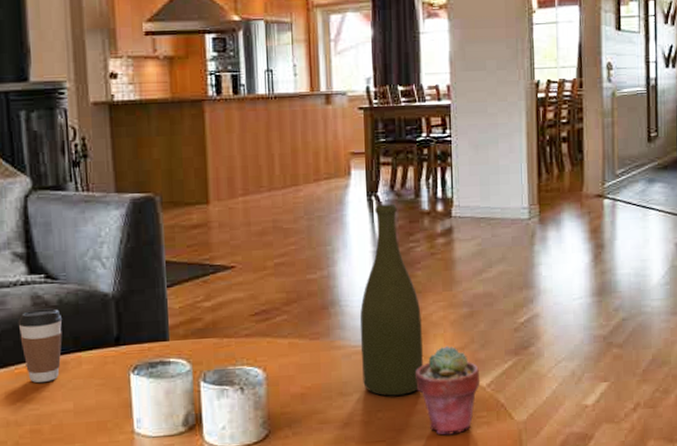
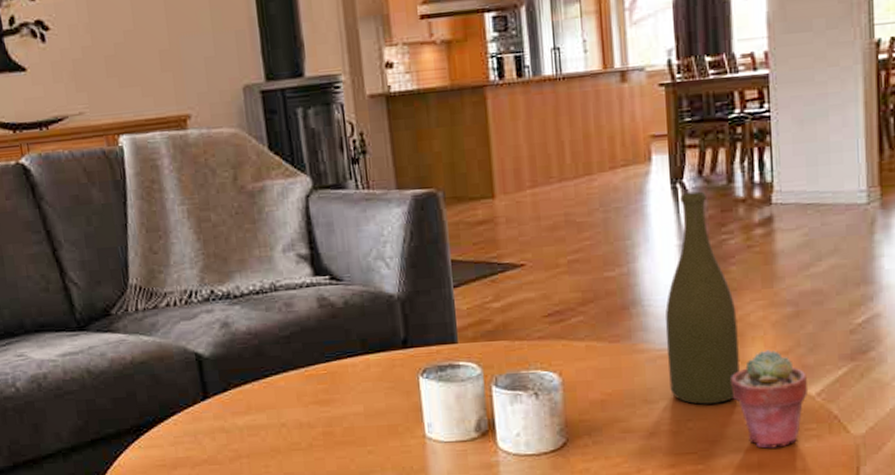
coffee cup: present [18,308,63,383] -> none [305,310,350,385]

